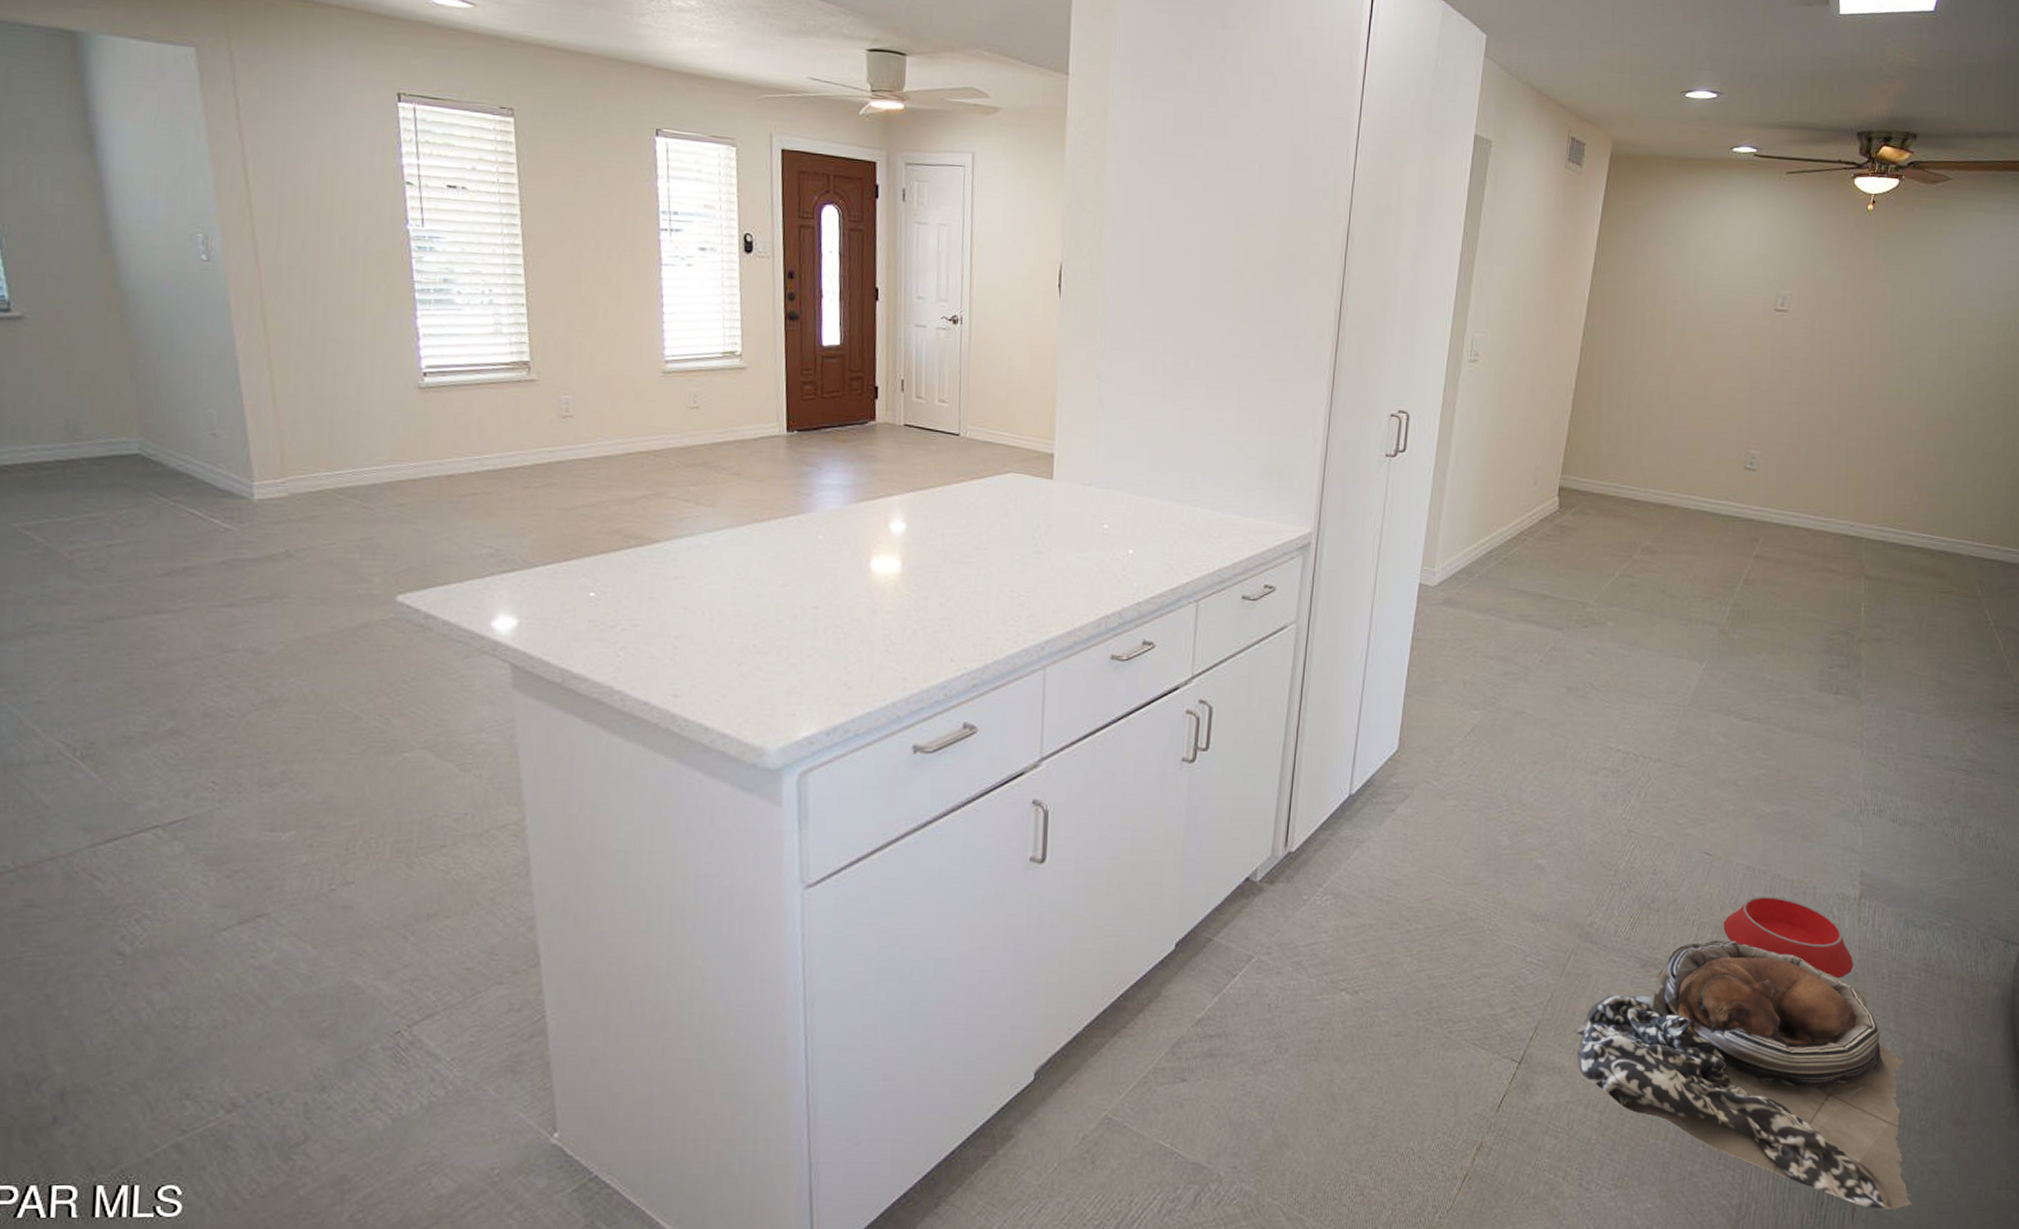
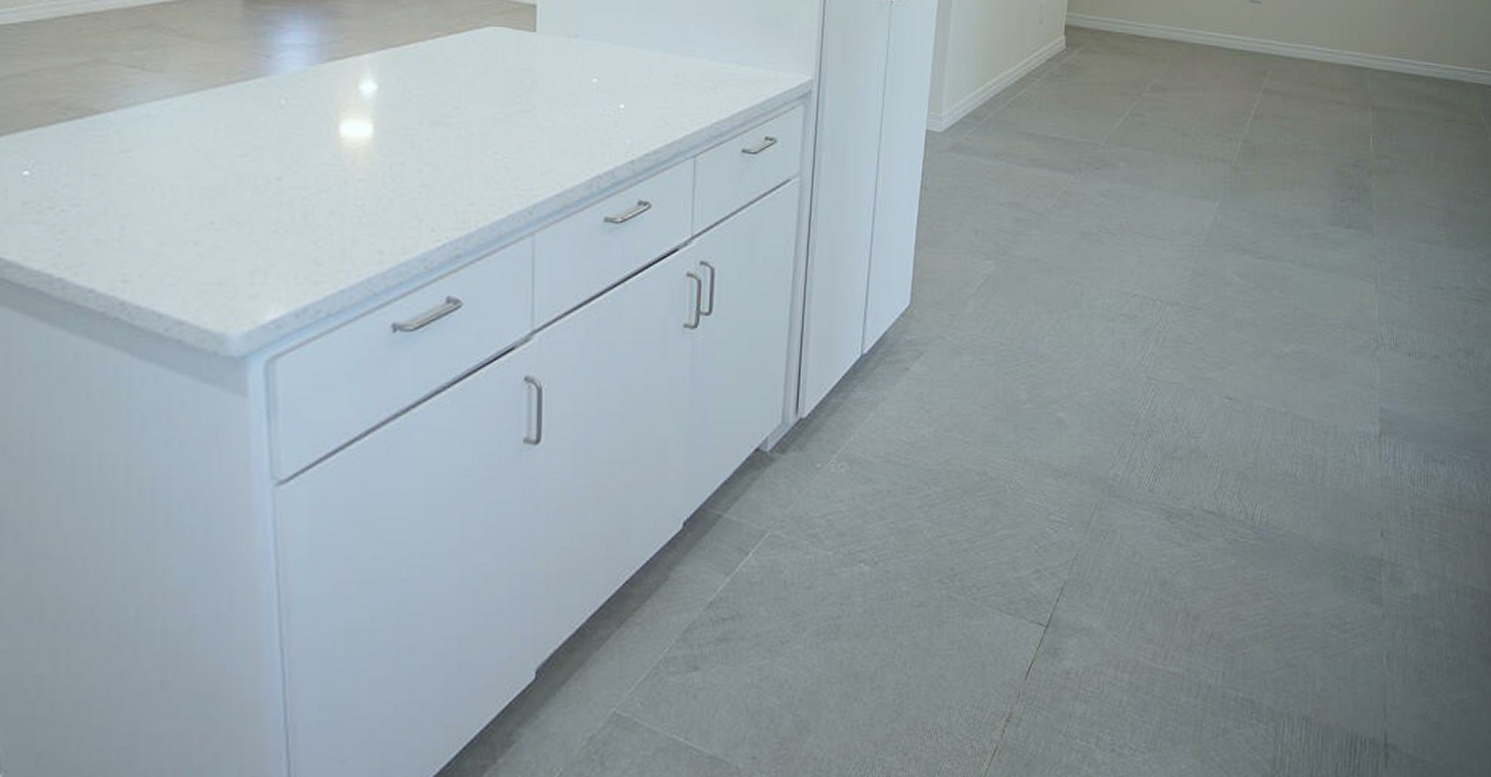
dog bed: present [1568,940,1912,1209] -> none [1095,486,1443,753]
pet bowl: present [1723,896,1854,978] -> none [1247,438,1377,518]

